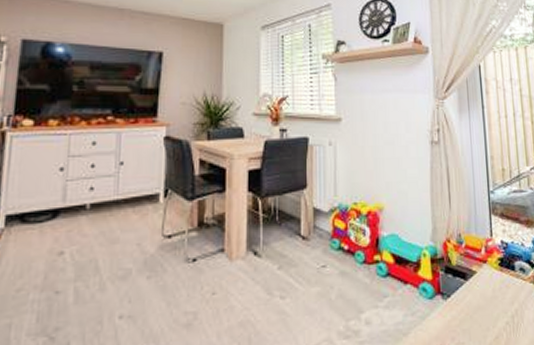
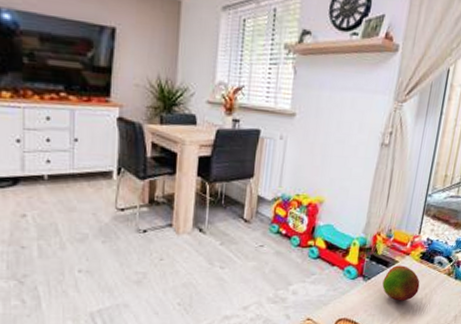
fruit: none [464,276,507,322] -> present [382,265,420,301]

